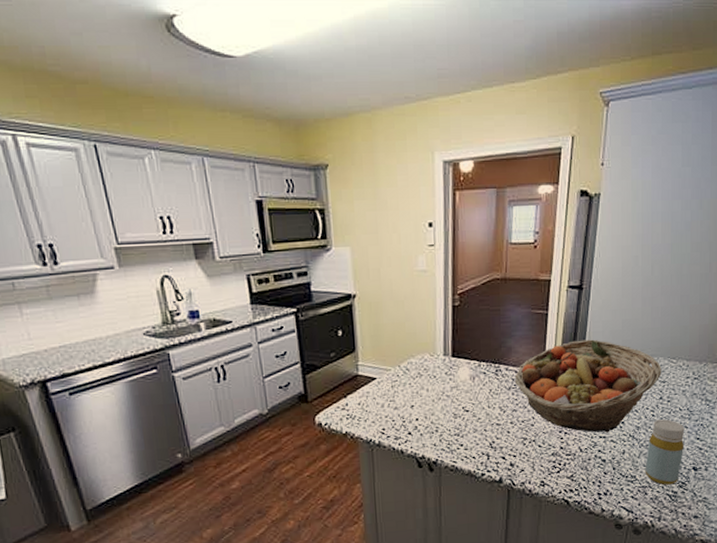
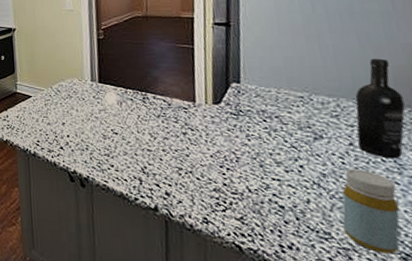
fruit basket: present [515,339,662,433] -> none [164,74,347,176]
wine bottle: none [666,318,703,408] -> present [355,58,406,159]

